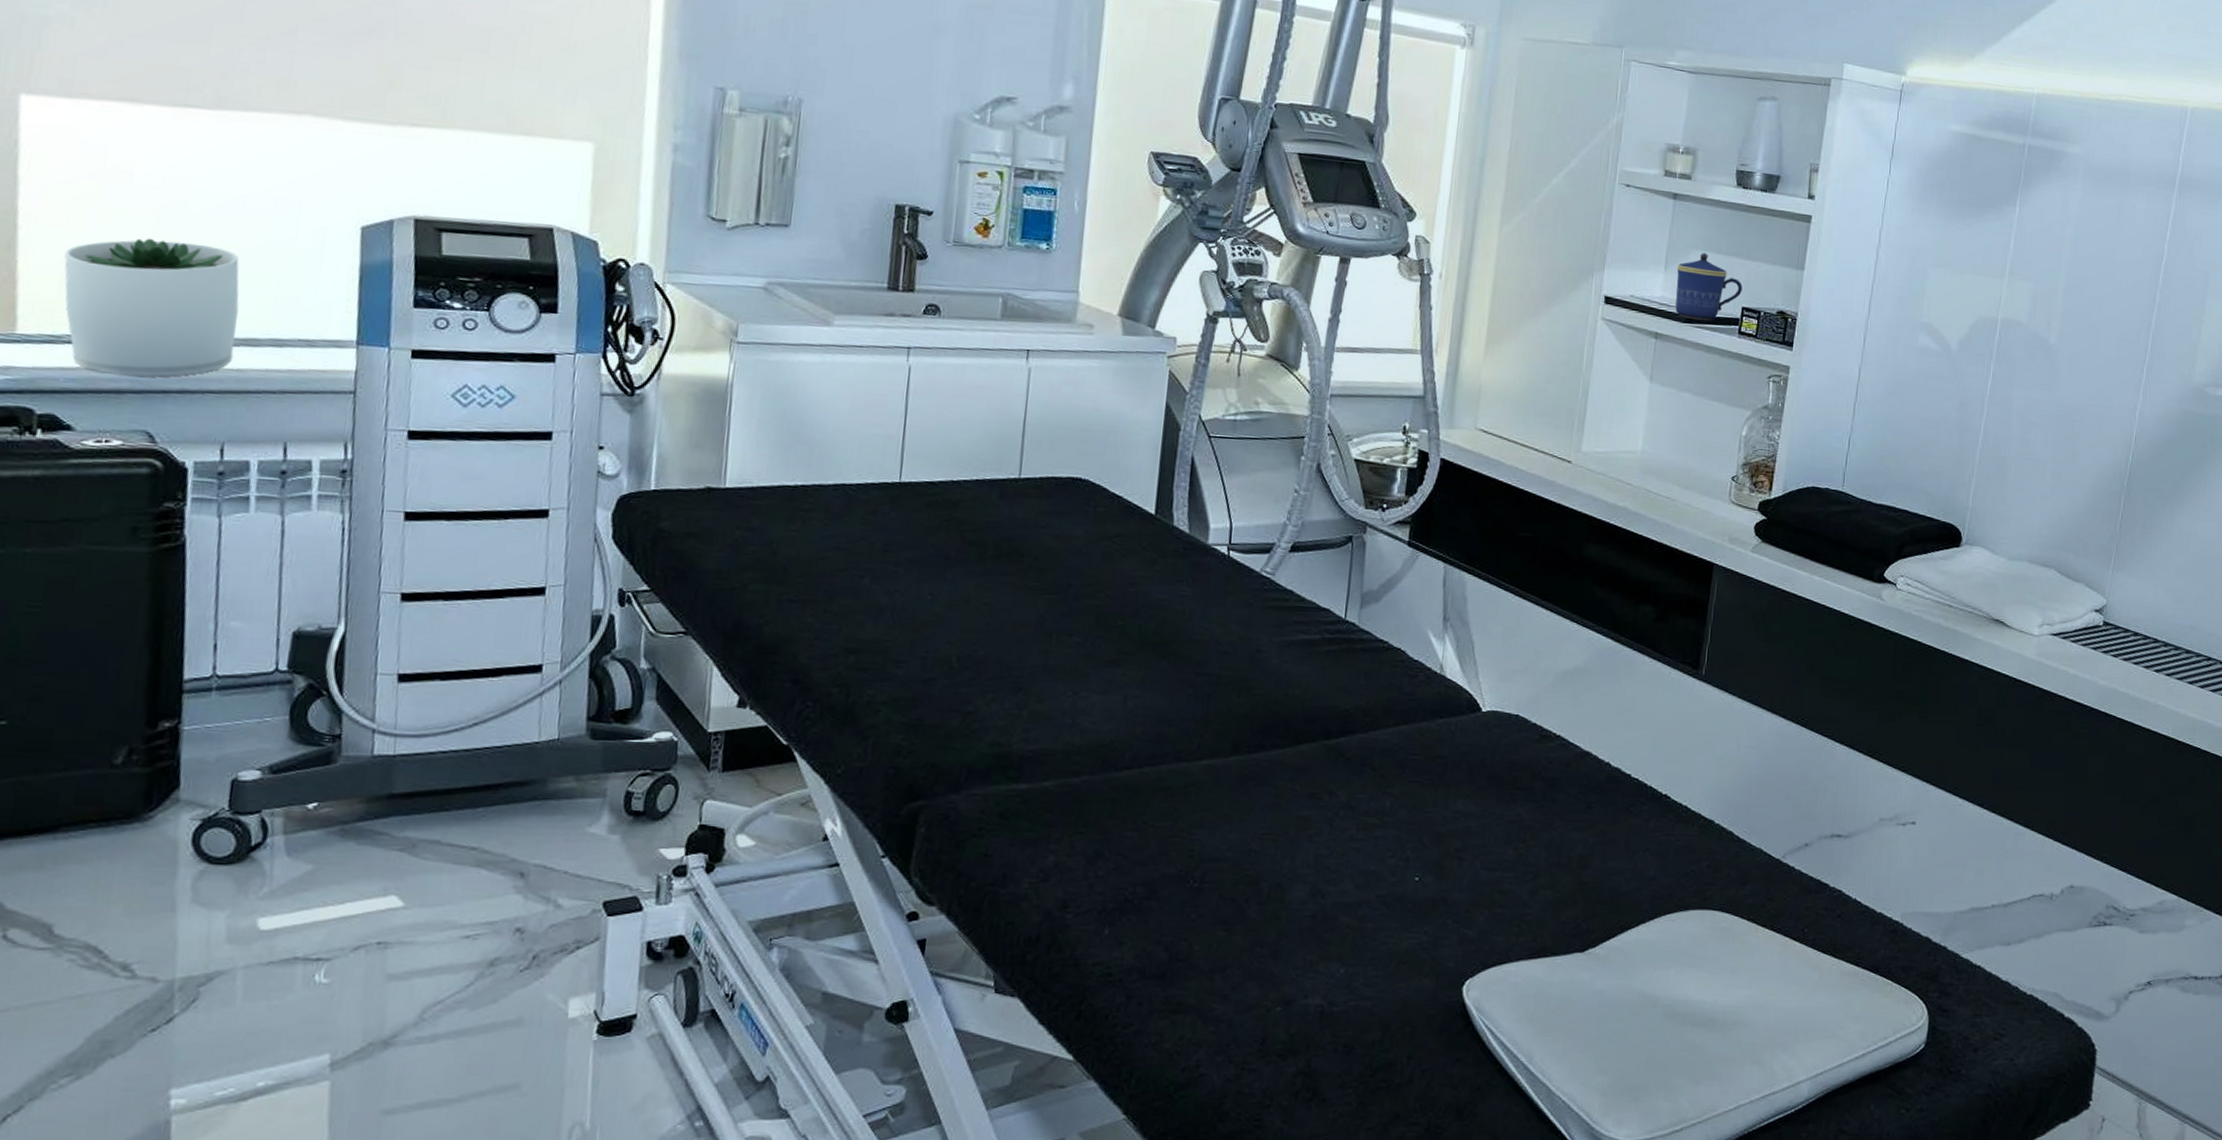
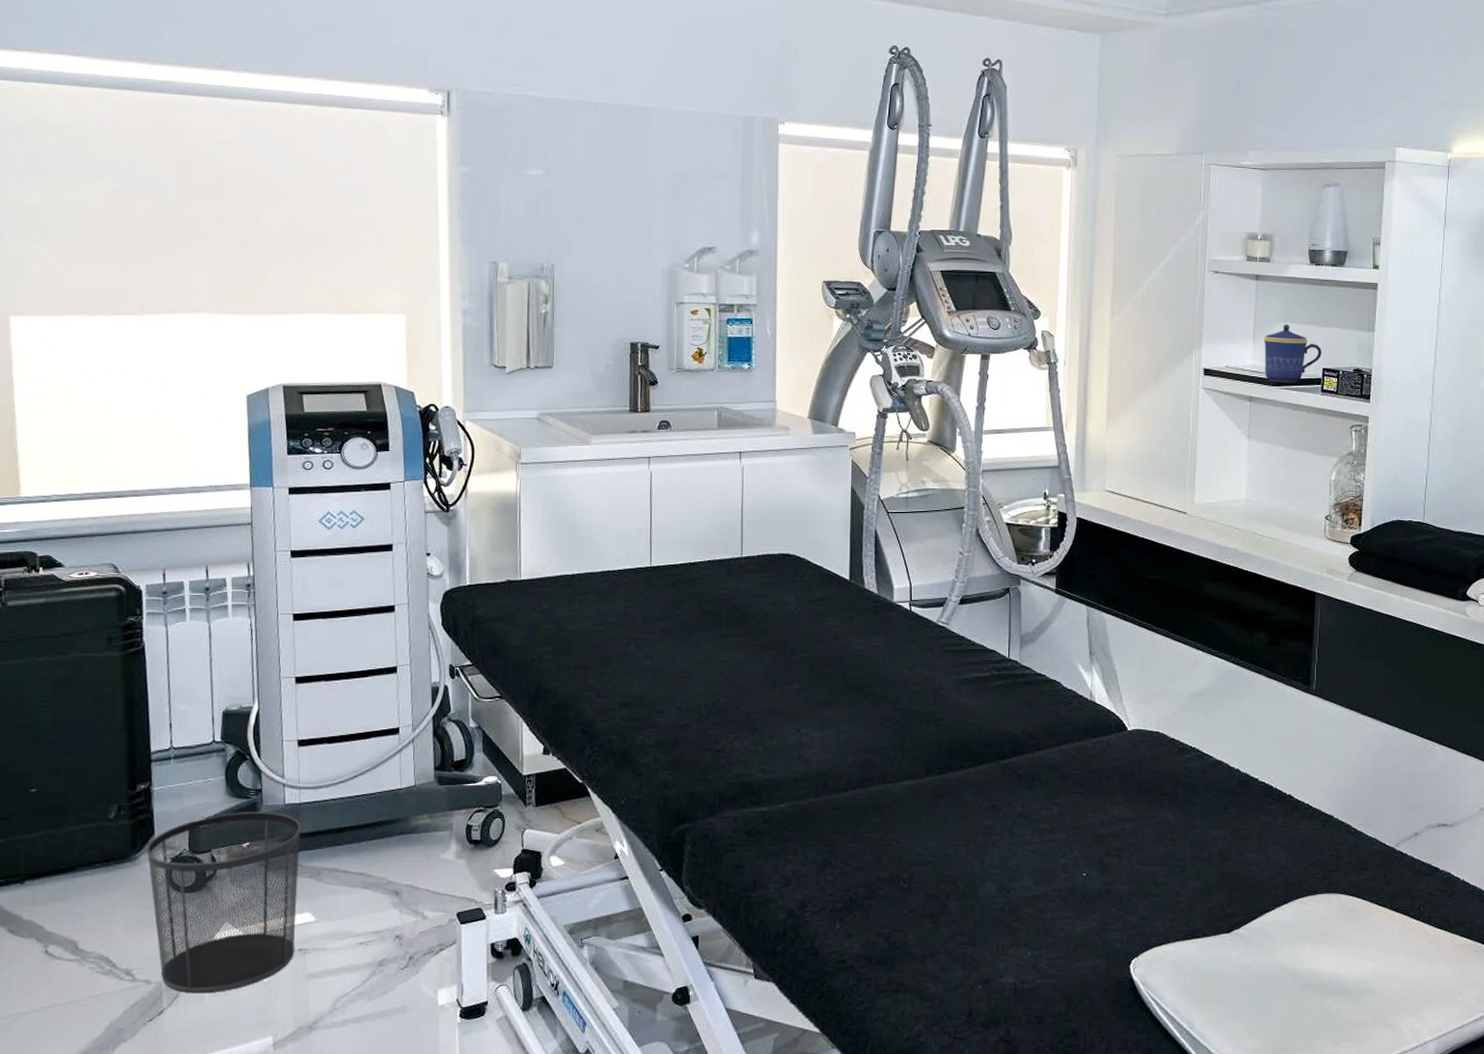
planter: present [64,238,240,378] -> none [48,417,167,523]
waste bin: none [164,762,395,997] -> present [145,811,302,994]

